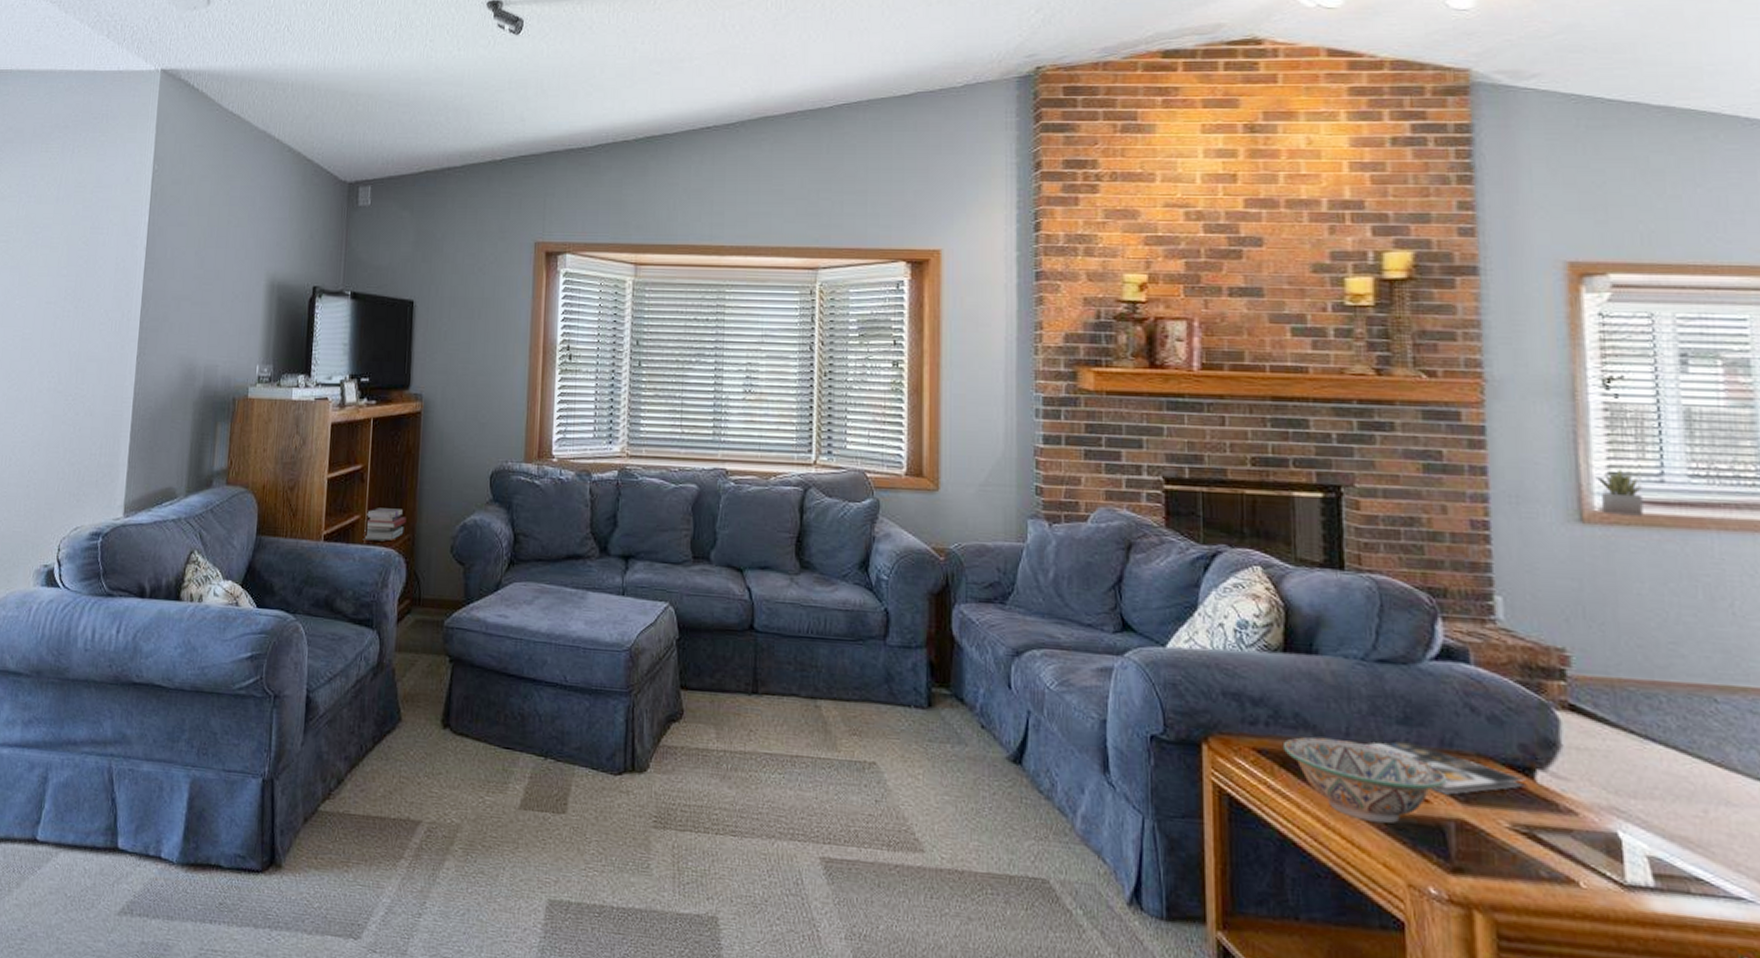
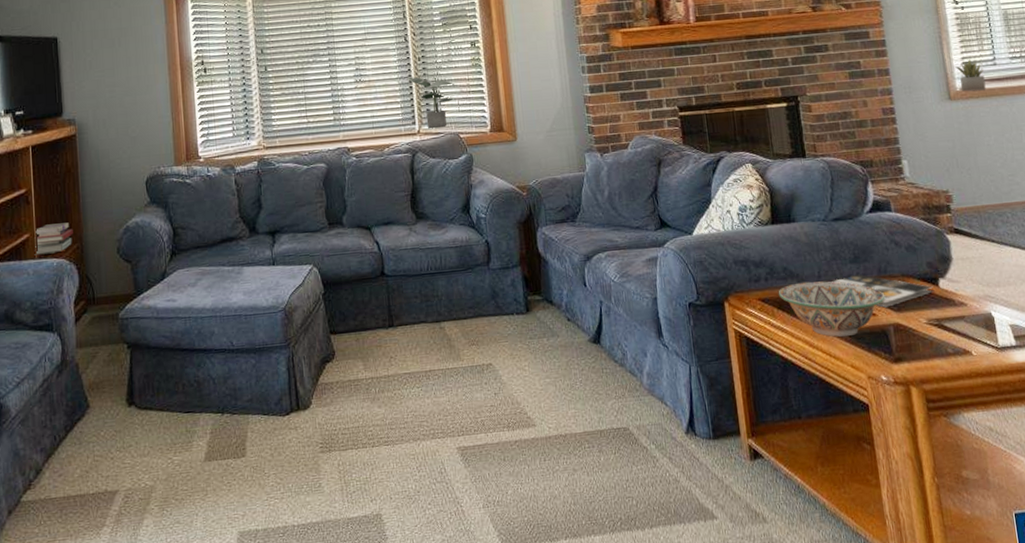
potted plant: none [808,396,867,462] -> present [408,77,455,129]

